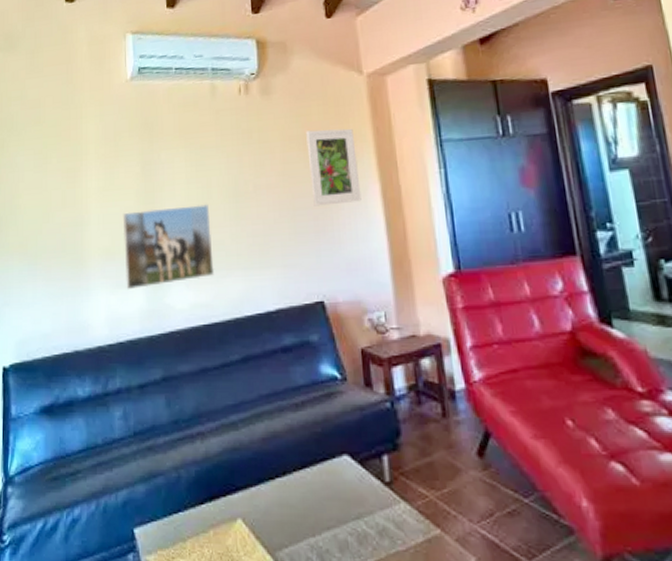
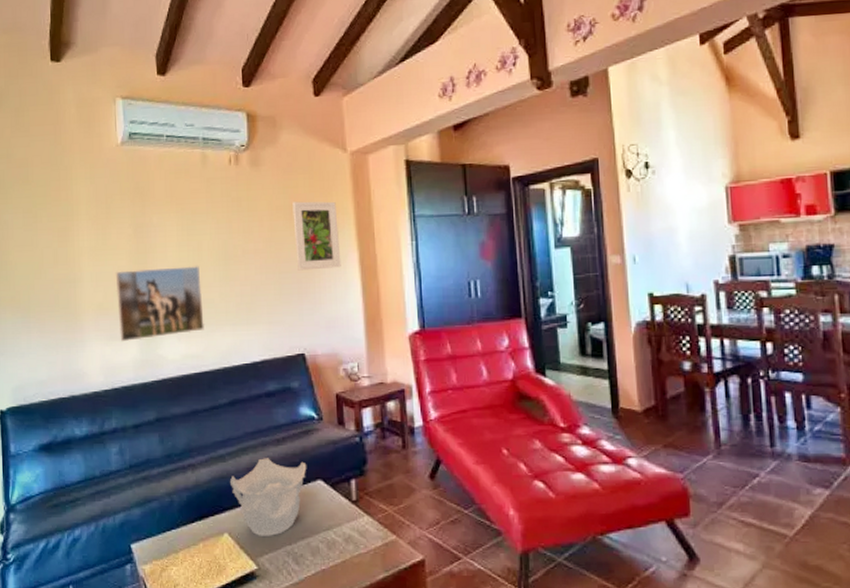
decorative bowl: none [242,426,331,525] -> present [229,458,307,536]

